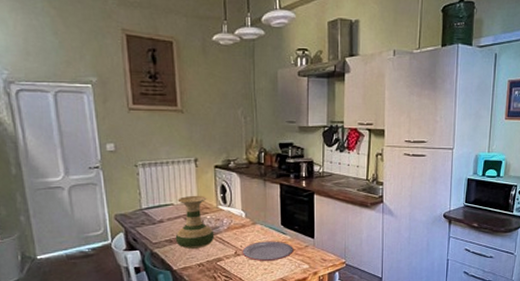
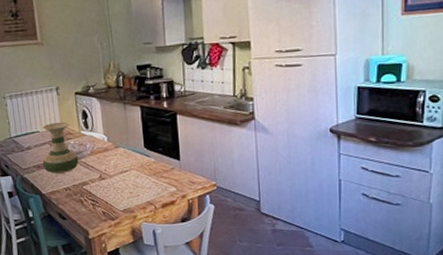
plate: present [242,241,293,262] -> none [106,164,159,185]

